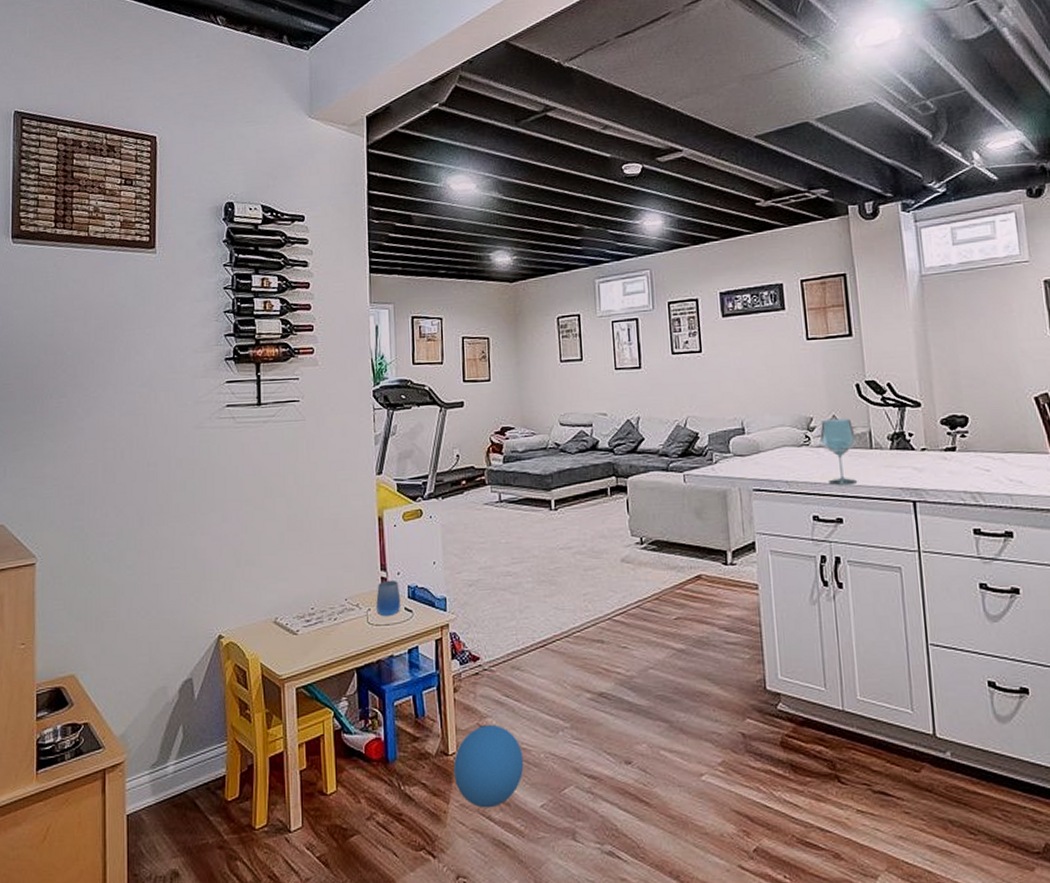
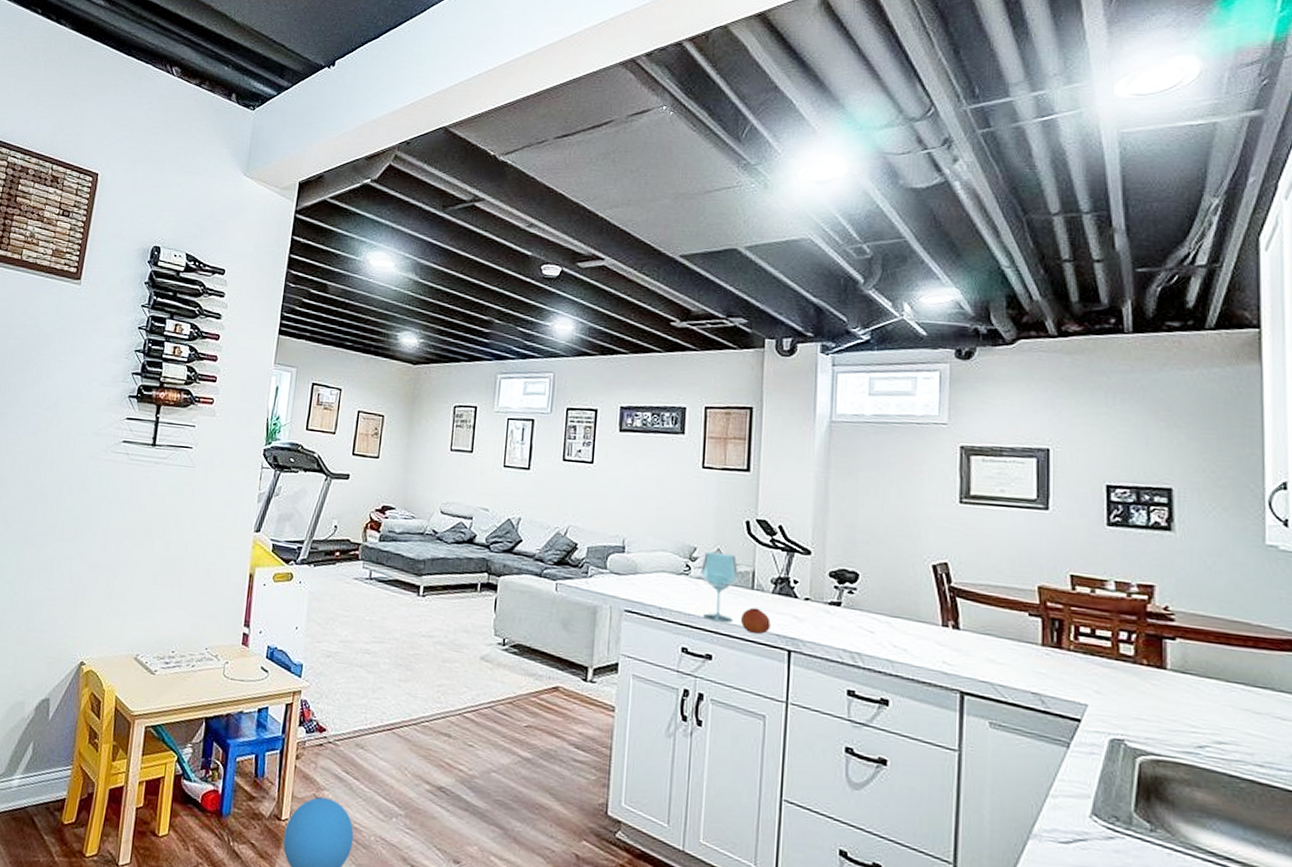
cup: present [376,580,400,617] -> none [233,637,260,673]
fruit: none [864,466,893,492] -> present [740,607,771,635]

